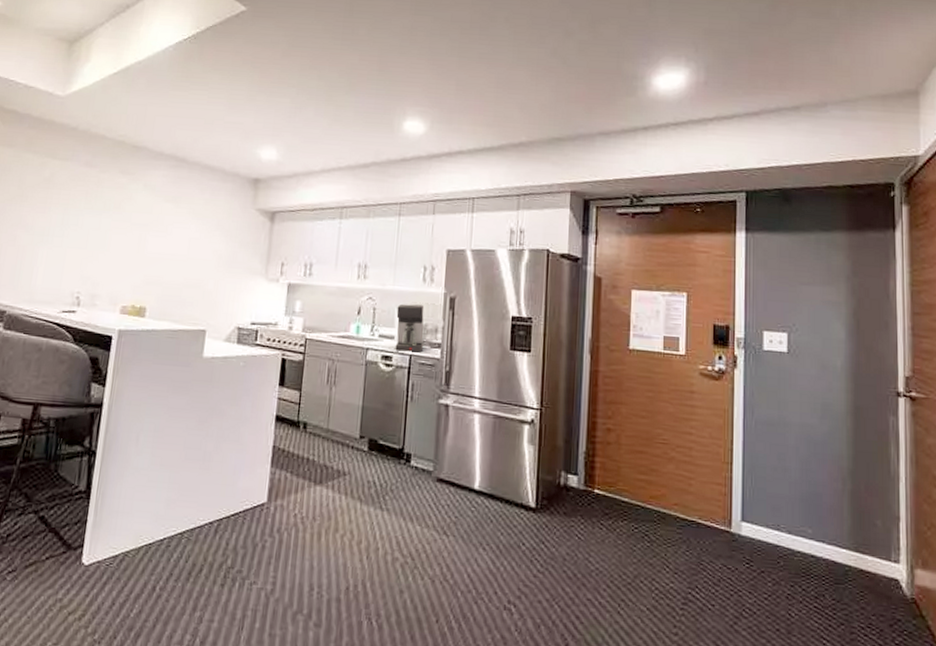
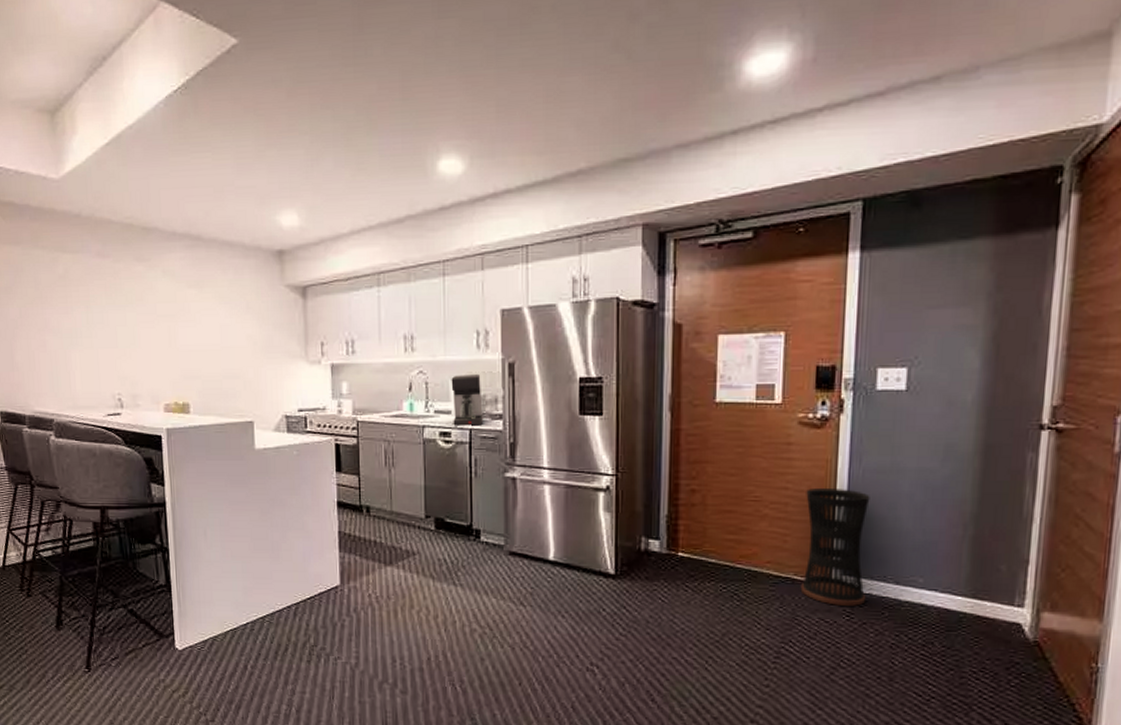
umbrella stand: none [704,435,763,554] -> present [800,489,870,606]

